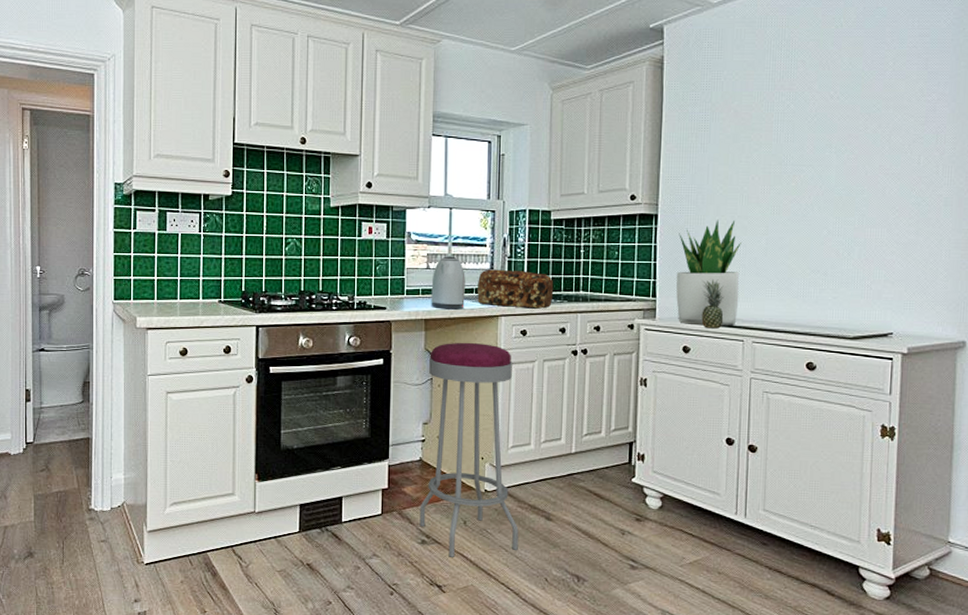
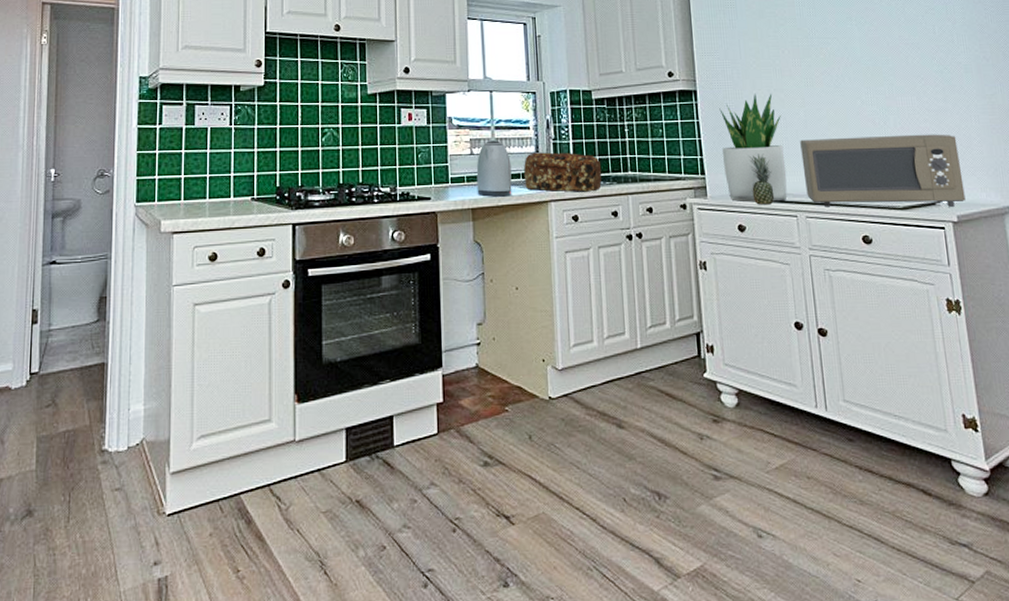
bar stool: present [419,342,519,557] -> none [479,231,591,480]
microwave: none [756,266,922,339] -> present [800,134,966,207]

